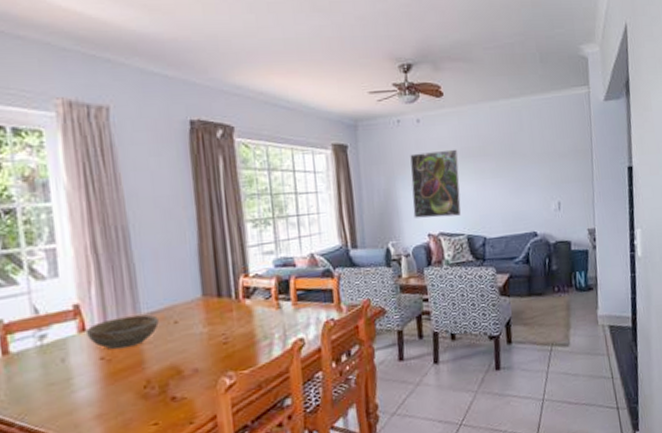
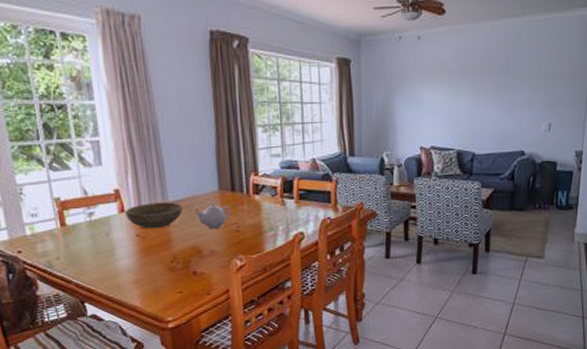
teapot: none [174,311,218,344] -> present [196,202,231,230]
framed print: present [410,149,462,218] -> none [408,67,455,132]

